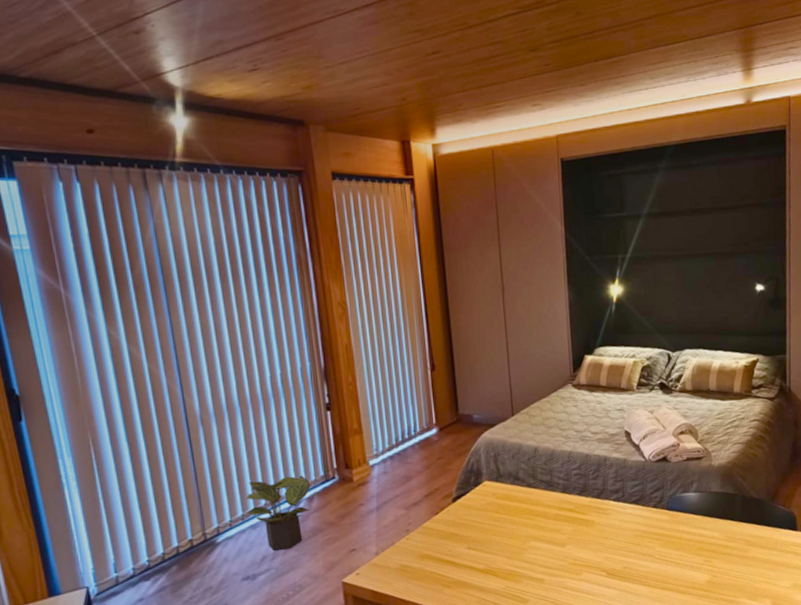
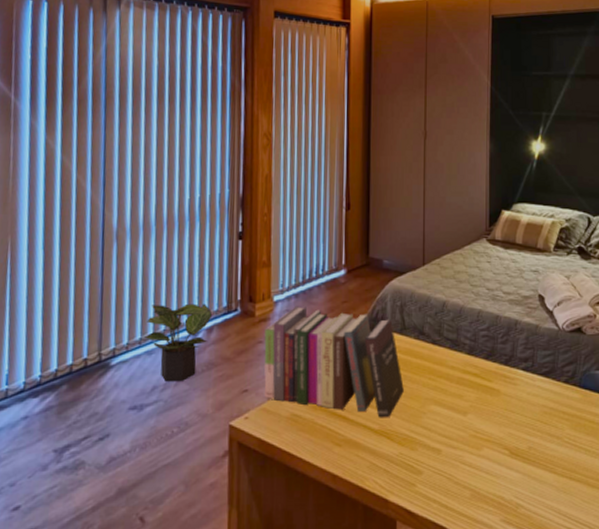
books: none [365,467,505,559] -> present [264,305,404,418]

